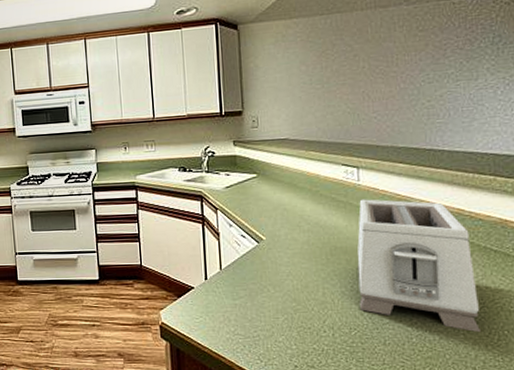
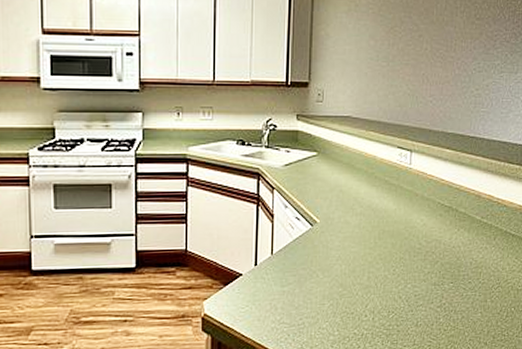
toaster: present [357,199,480,333] -> none [399,183,496,311]

